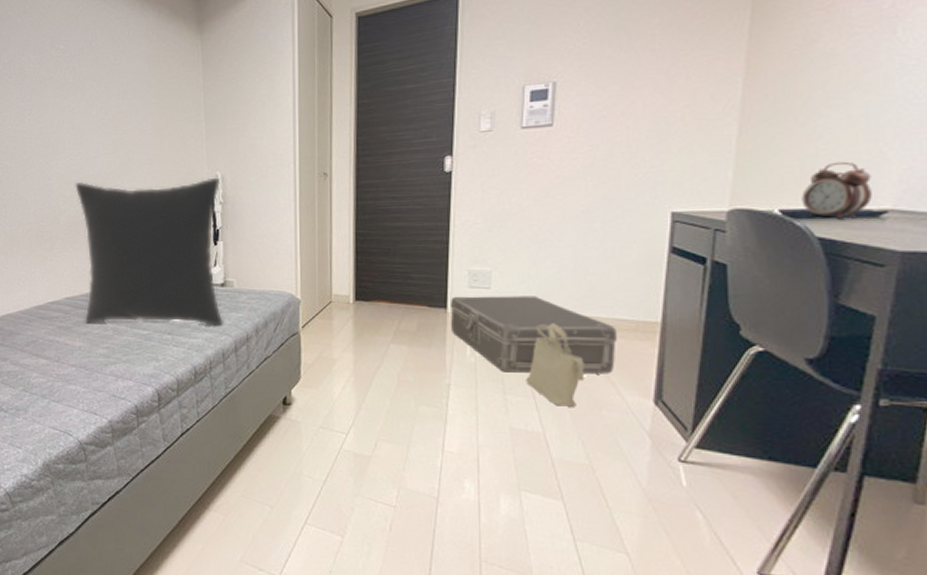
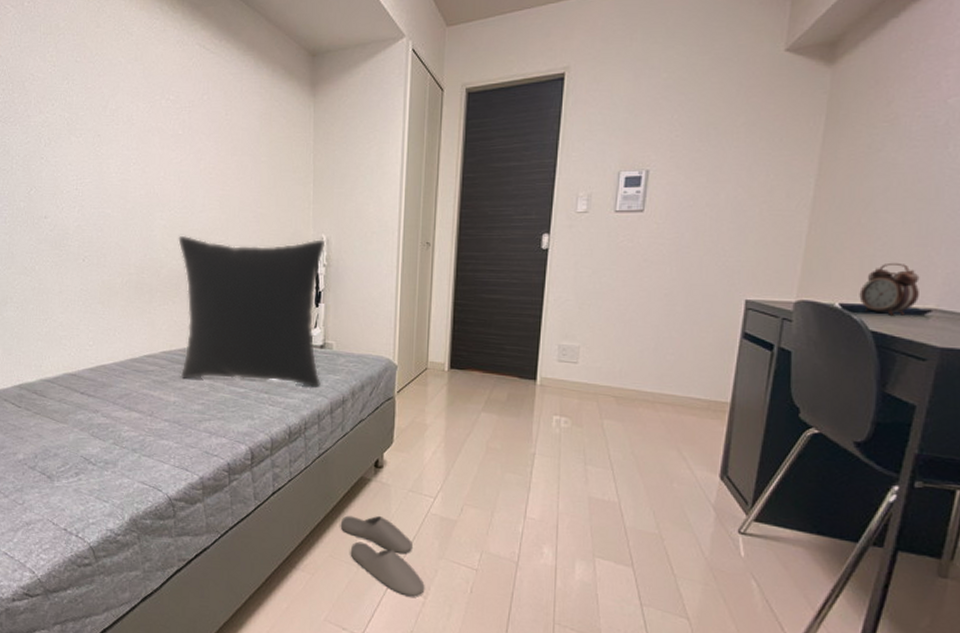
slippers: none [251,454,342,535] -> present [340,515,425,596]
suitcase: present [449,296,617,374] -> none [539,369,690,450]
tote bag: present [526,322,584,407] -> none [606,398,660,479]

